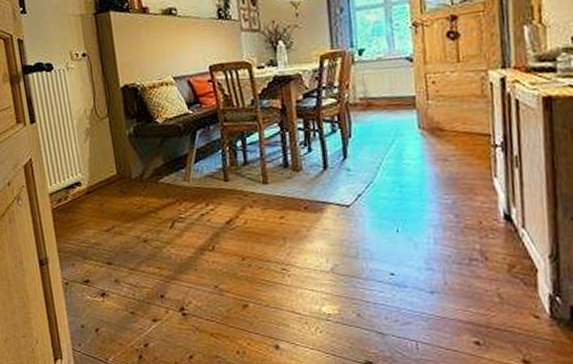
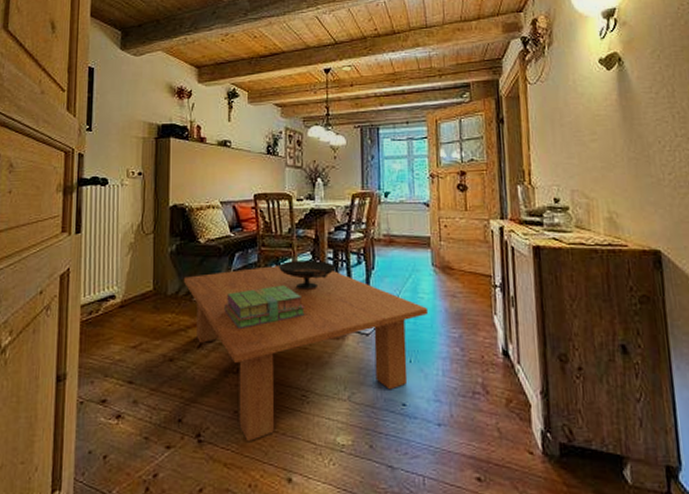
coffee table: none [145,141,416,314] -> present [183,266,429,442]
stack of books: none [191,161,278,207] -> present [224,285,305,329]
decorative bowl: none [245,132,308,165] -> present [279,259,336,291]

